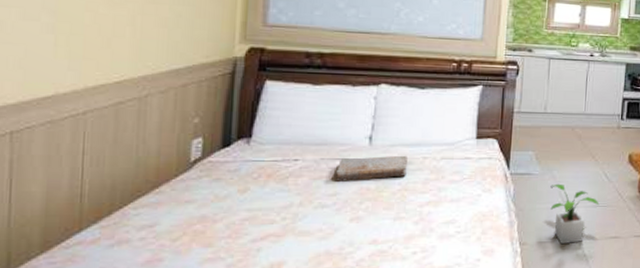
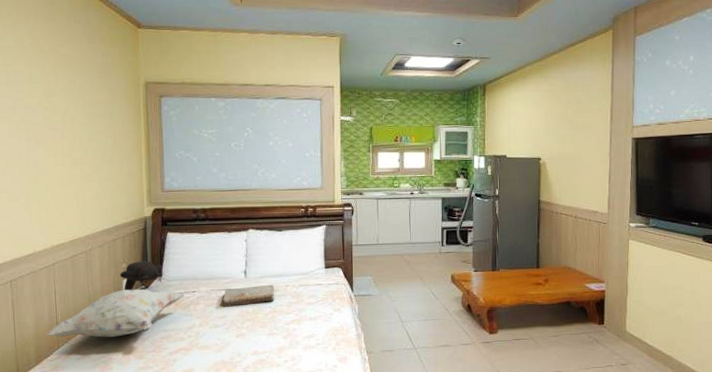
decorative pillow: none [61,152,282,217] -> present [46,289,184,338]
teddy bear: none [188,116,254,154] -> present [120,261,163,290]
potted plant: present [550,183,600,245] -> none [388,302,430,353]

